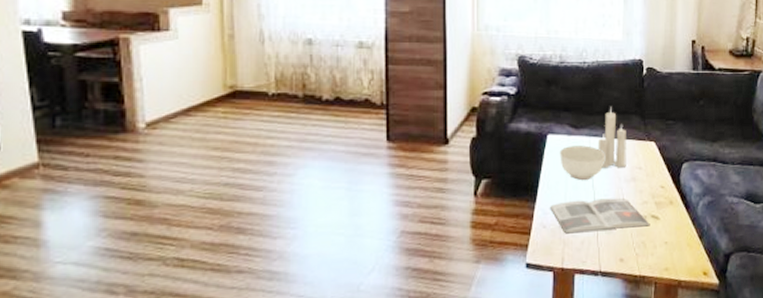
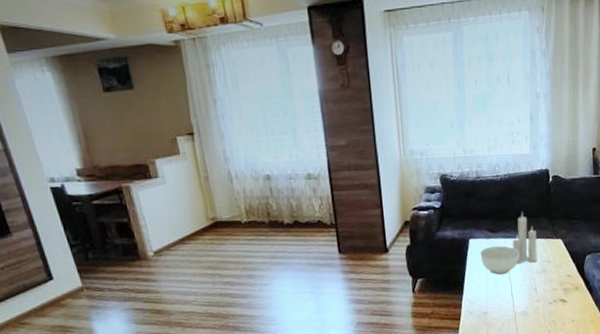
magazine: present [550,198,650,234] -> none [475,287,559,318]

